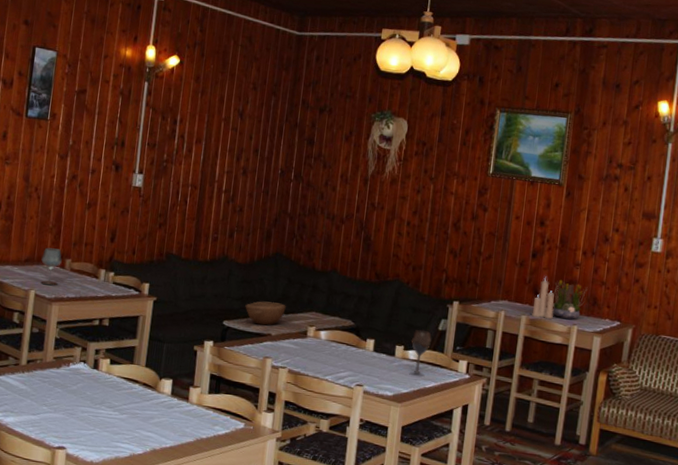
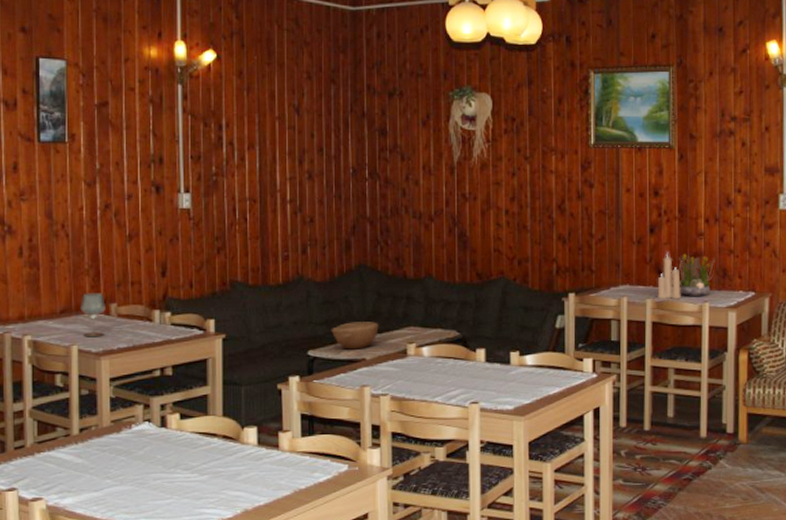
wine glass: present [408,329,431,378] -> none [527,330,549,384]

